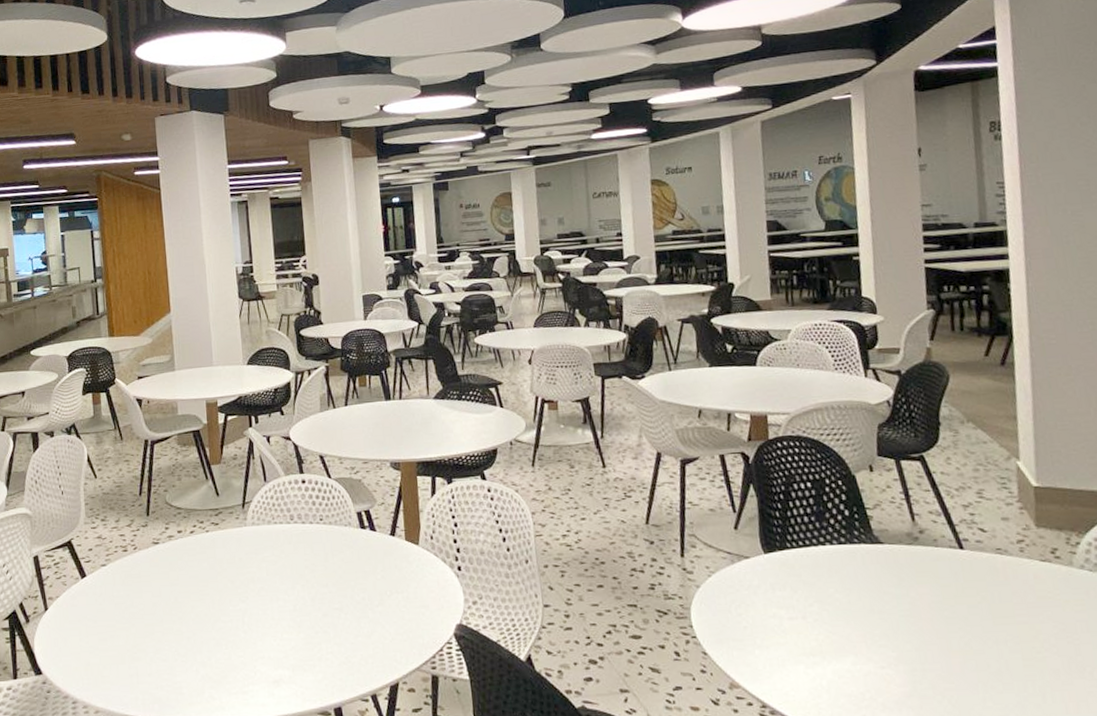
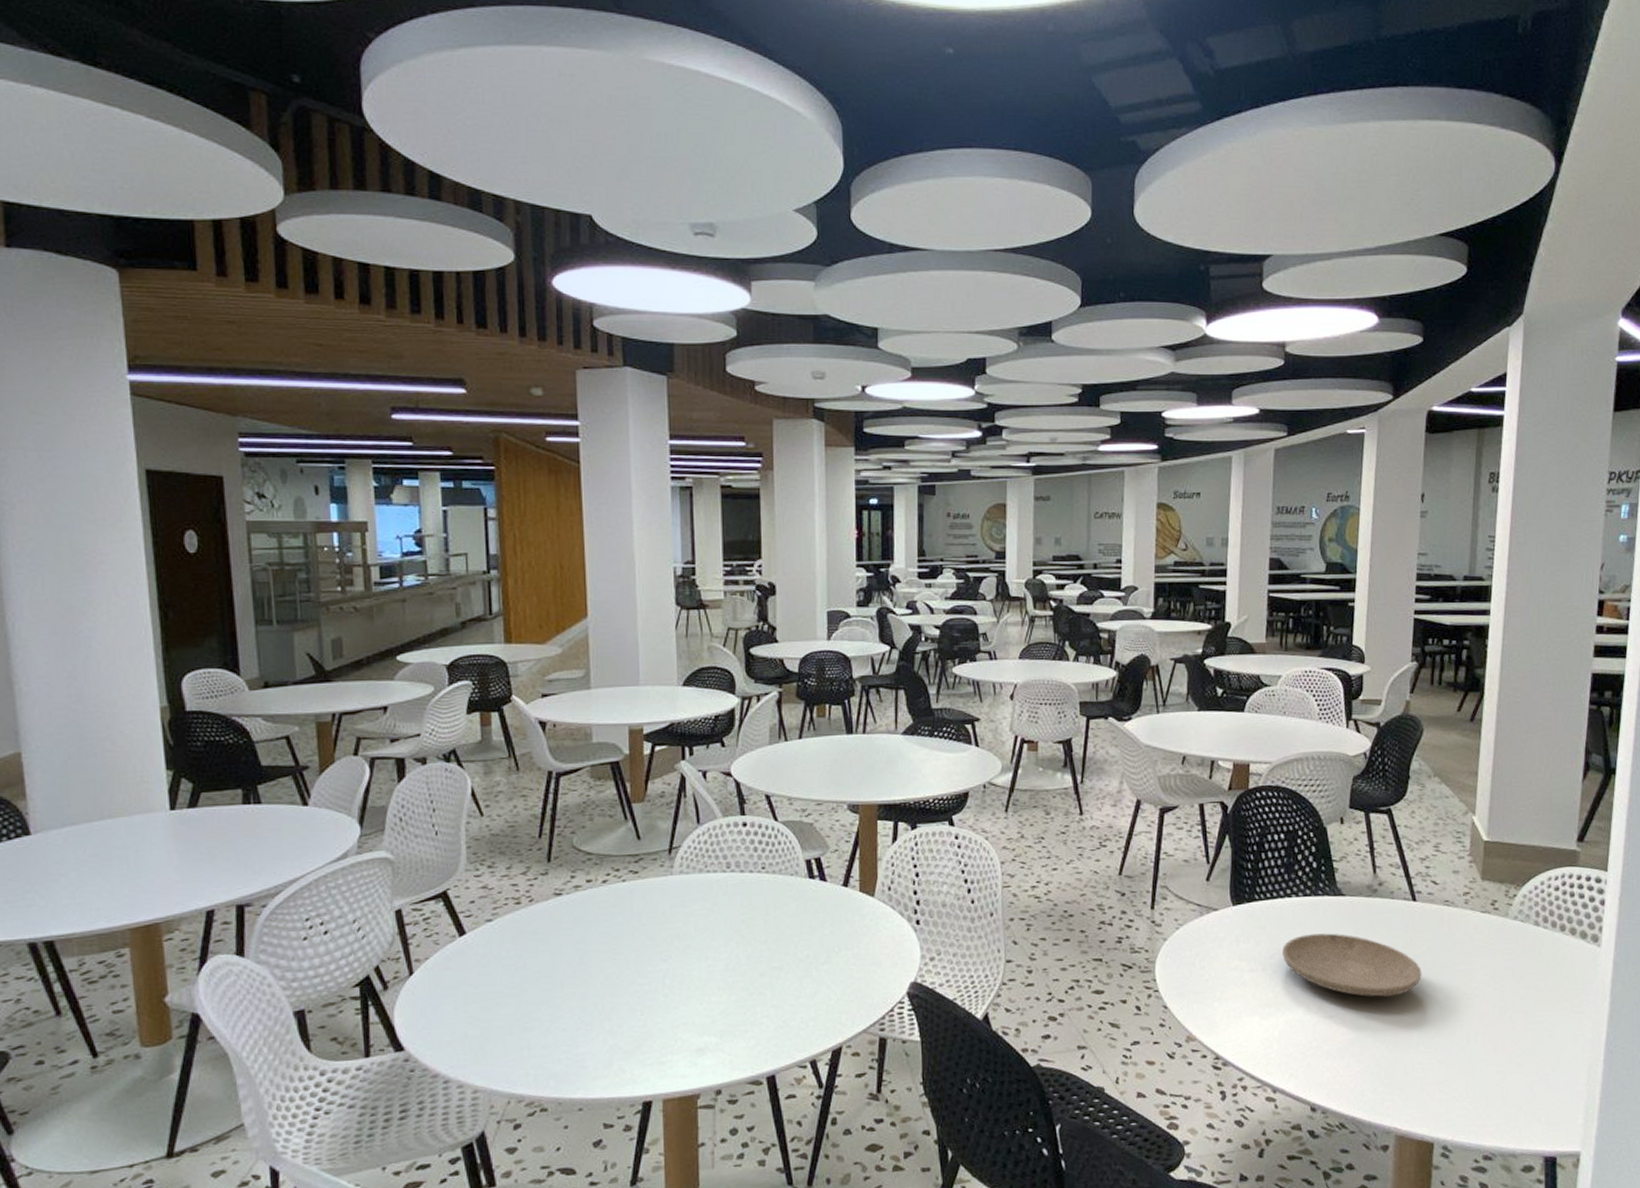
plate: none [821,581,980,648] -> present [1282,933,1422,997]

